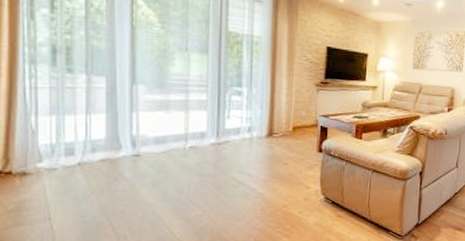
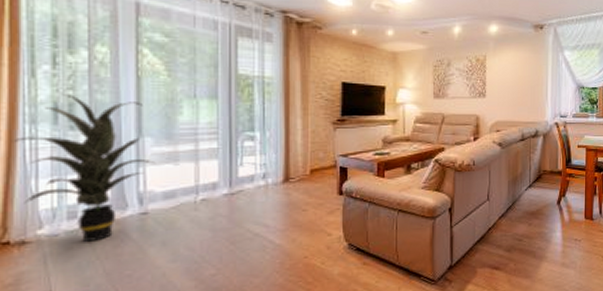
indoor plant: none [16,38,147,177] -> present [15,94,154,242]

